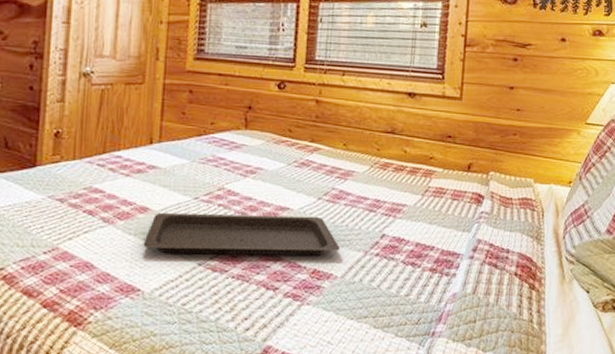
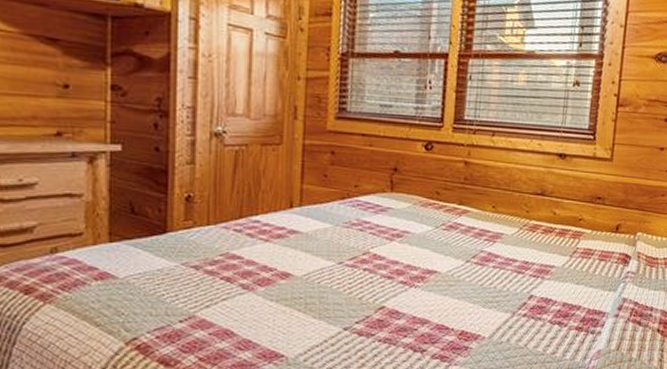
serving tray: present [143,212,340,255] -> none [285,278,488,320]

